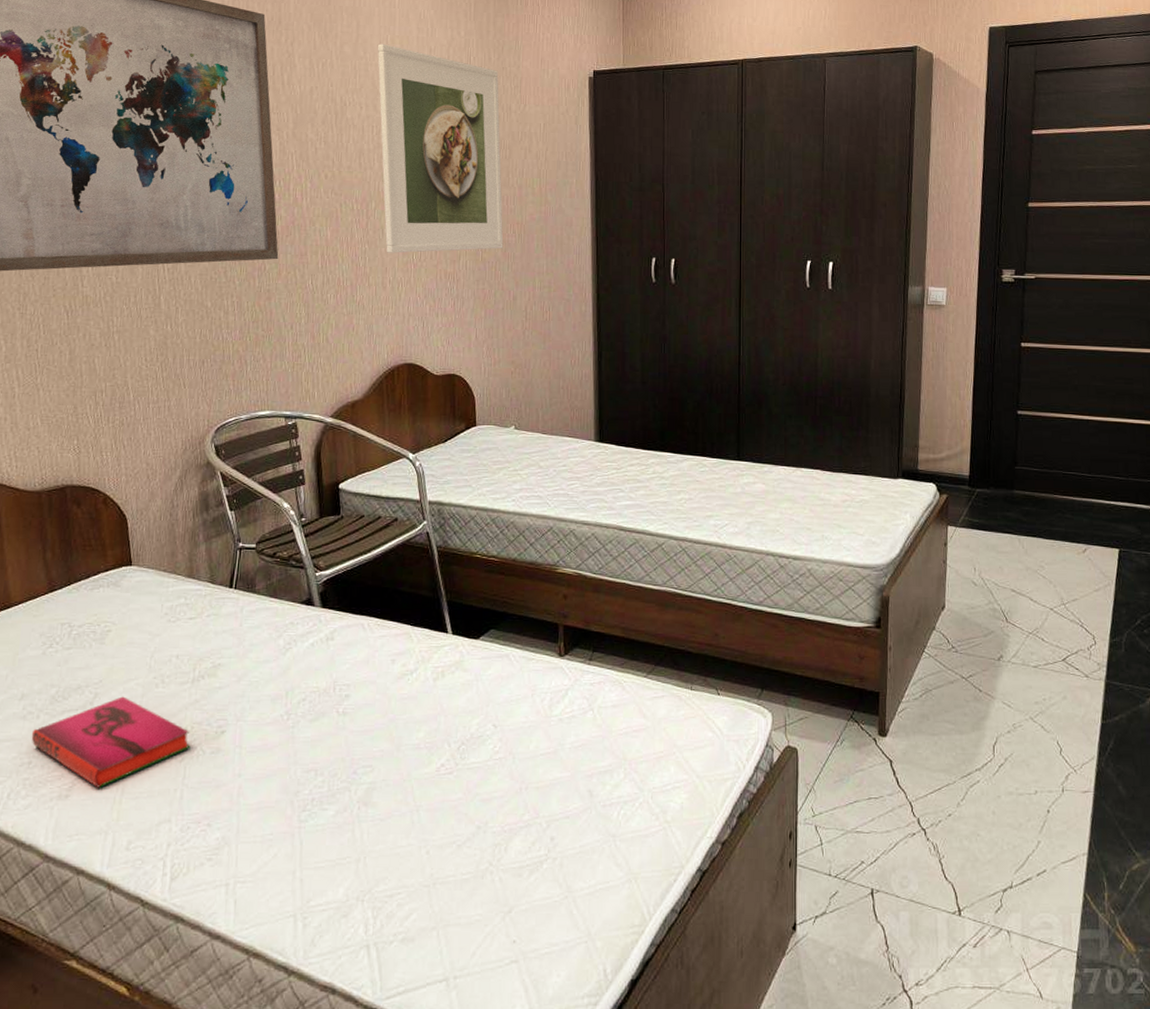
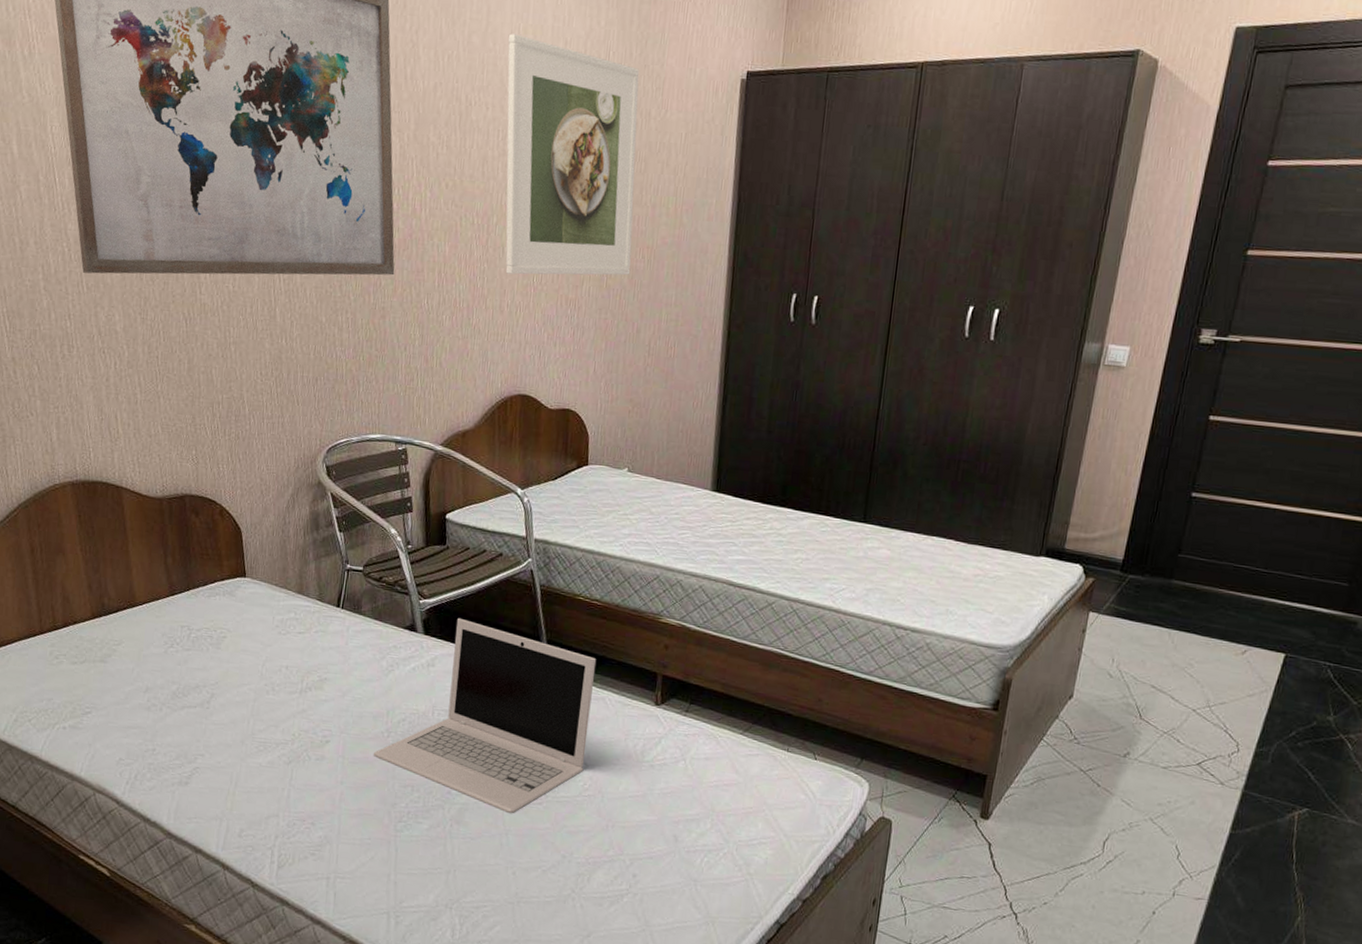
hardback book: present [31,696,191,788] -> none [155,699,298,779]
laptop: none [272,587,498,788] -> present [373,617,597,814]

